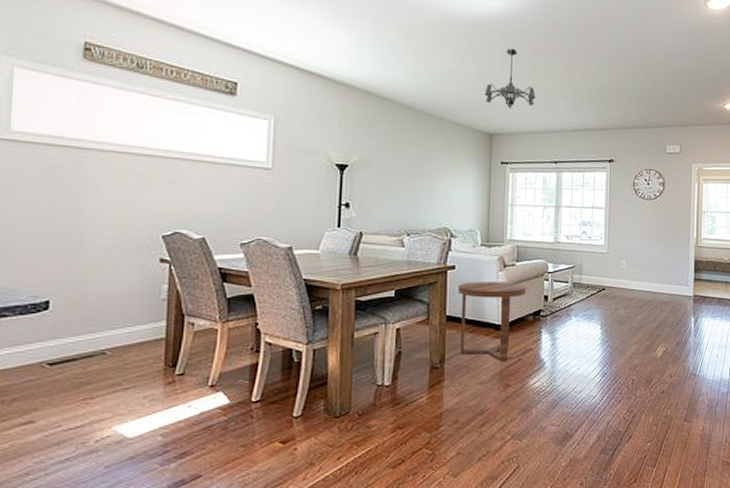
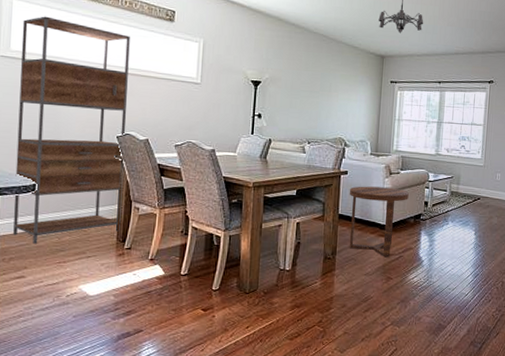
shelving unit: none [17,88,179,378] -> present [13,16,130,244]

